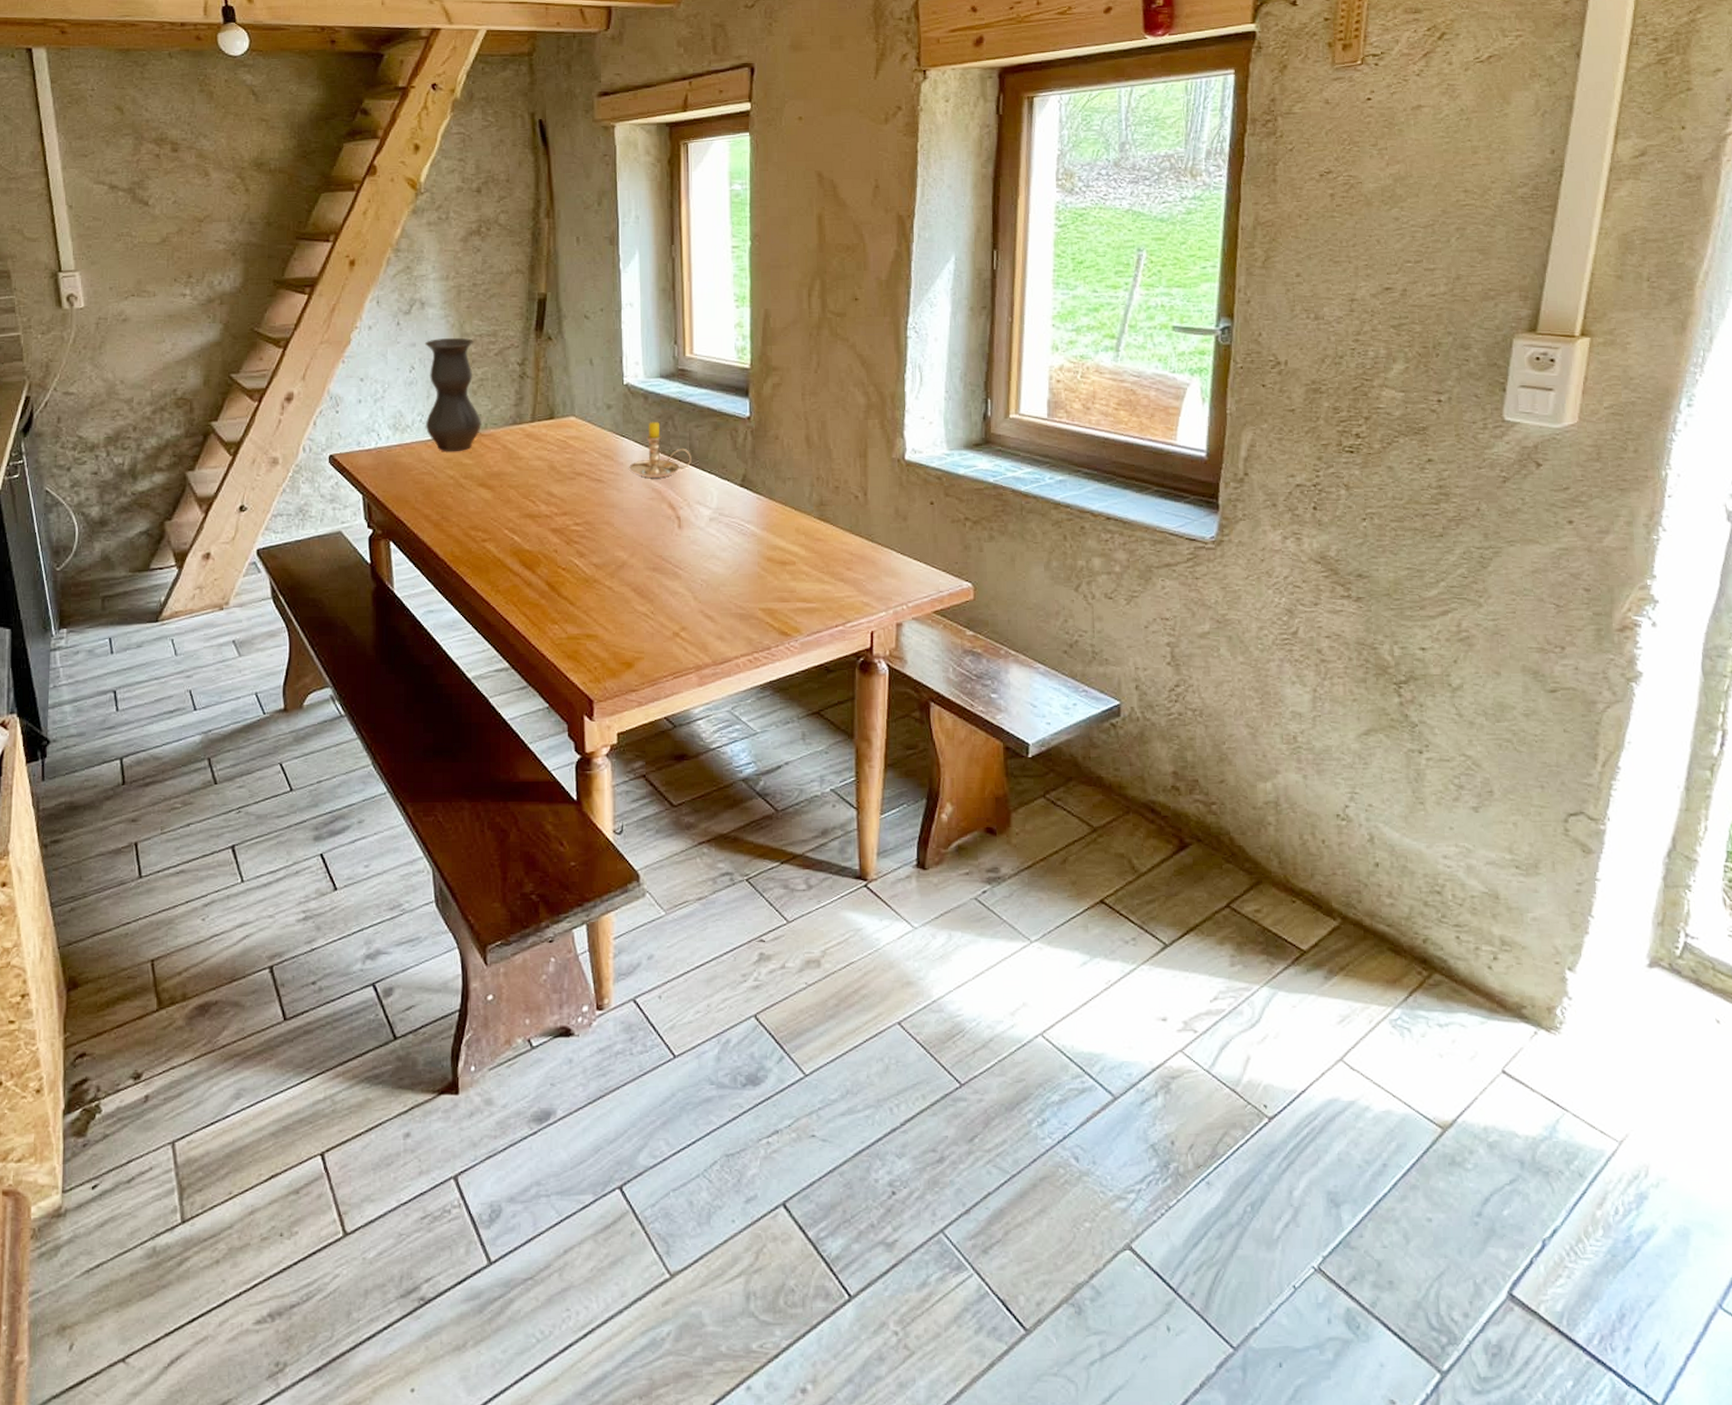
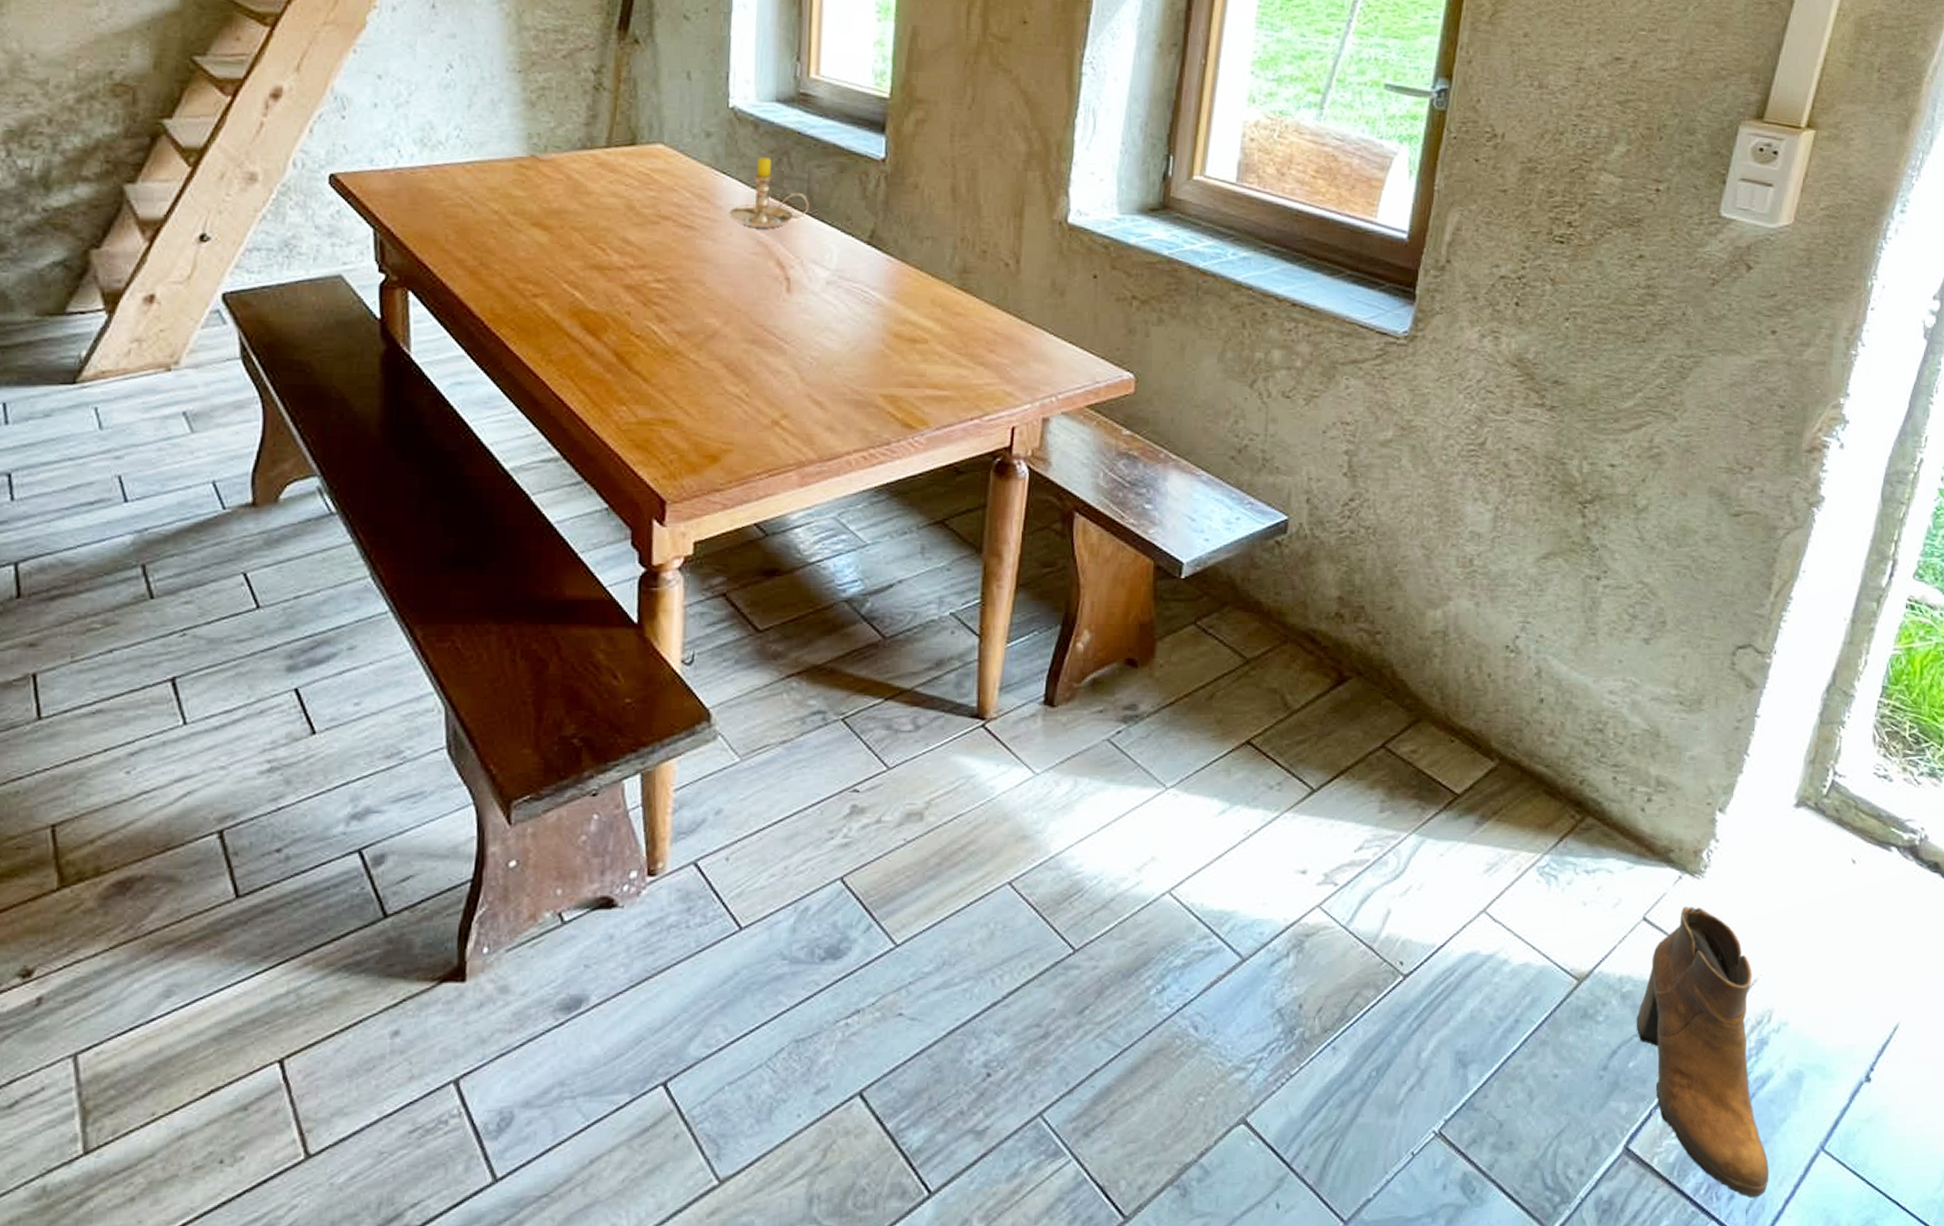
vase: present [424,337,481,451] -> none [465,30,540,179]
boot: none [1506,1061,1666,1352] -> present [1636,906,1770,1199]

